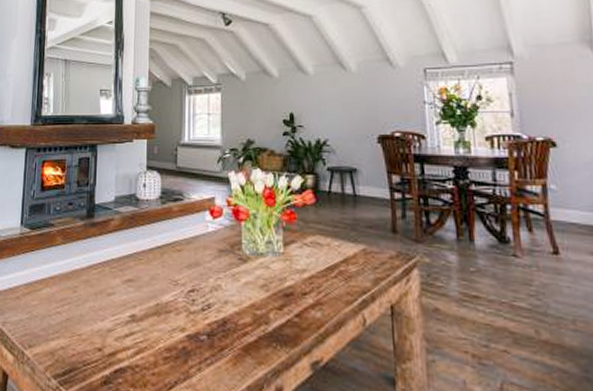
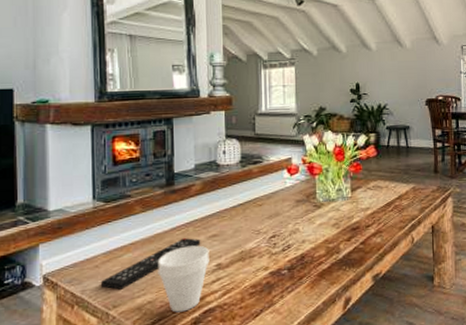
remote control: none [19,278,116,328] -> present [100,237,201,290]
cup: none [72,288,124,367] -> present [157,245,210,313]

